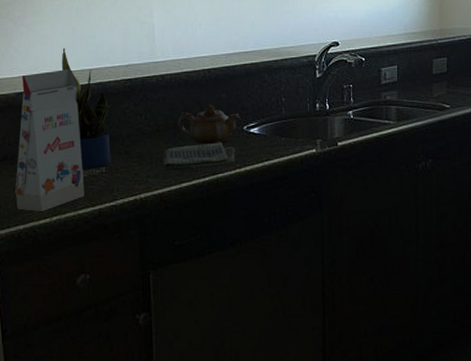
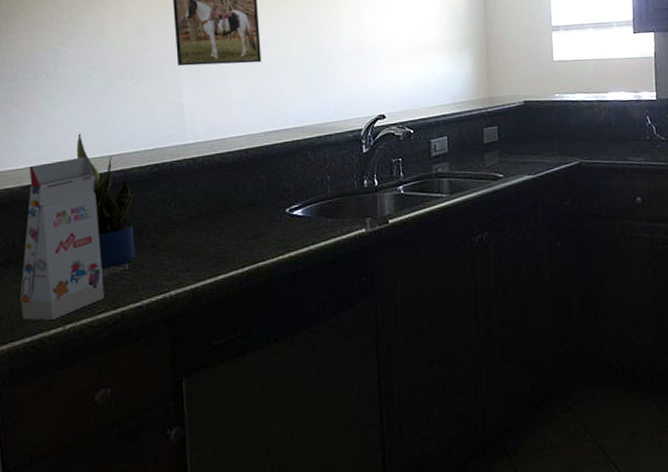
dish towel: present [163,142,235,169] -> none [195,227,278,262]
teapot: present [178,104,240,145] -> none [212,187,282,232]

